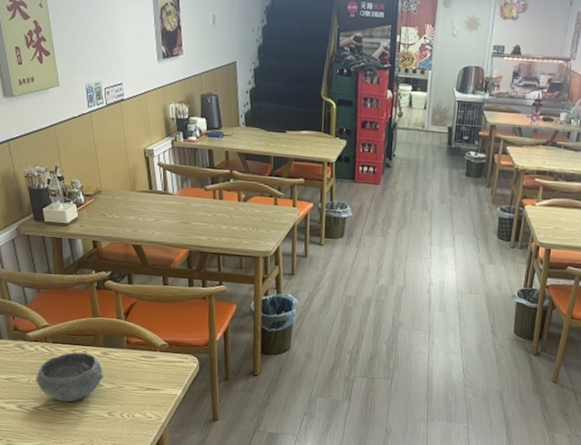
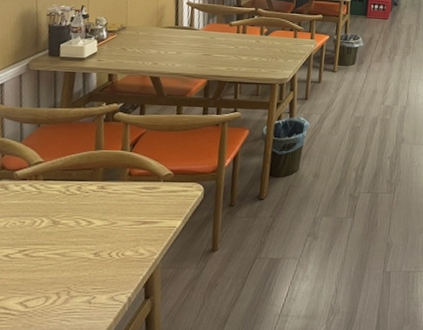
bowl: present [36,352,103,402] -> none [14,189,97,245]

